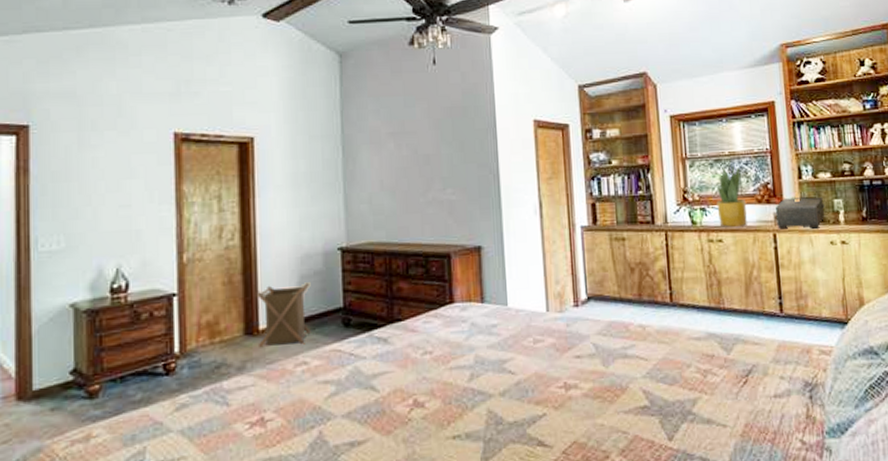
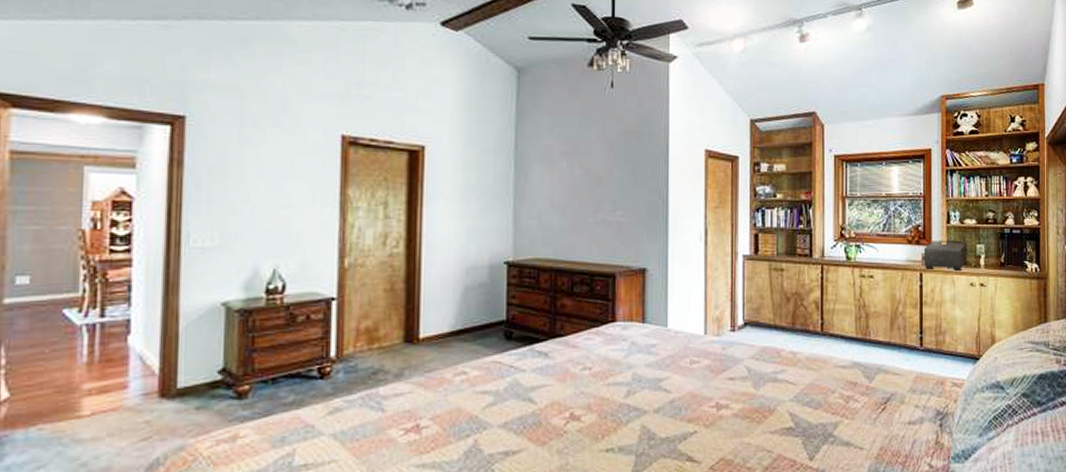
laundry basket: present [257,282,311,348] -> none [418,294,473,356]
planter: present [716,165,747,227] -> none [871,206,897,264]

